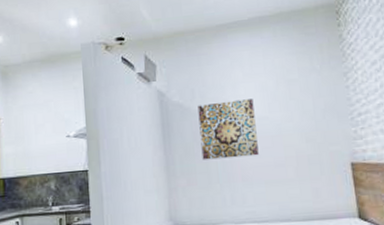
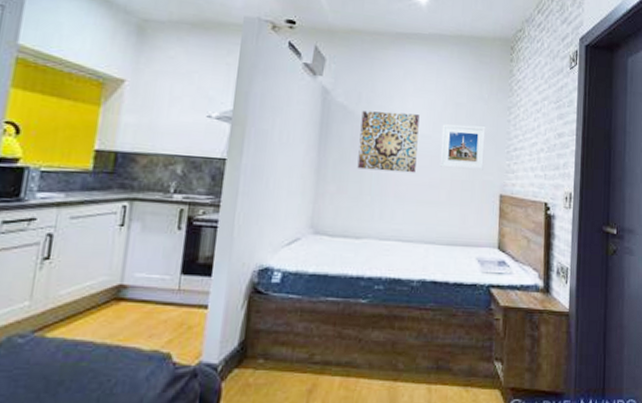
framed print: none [277,98,328,145] -> present [441,124,486,170]

